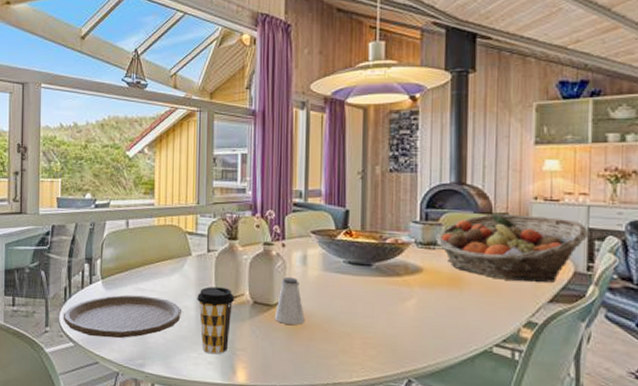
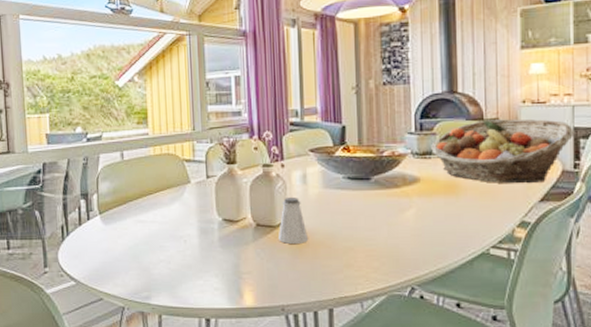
plate: present [63,294,181,338] -> none [61,227,184,273]
coffee cup: present [197,287,235,355] -> none [199,213,238,280]

